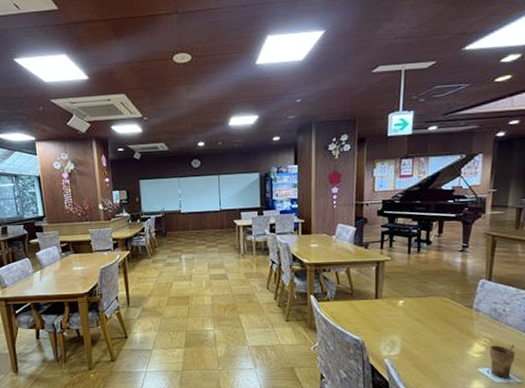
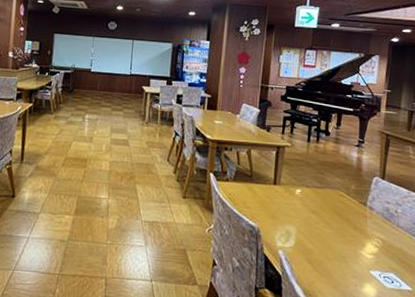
cup: present [490,344,515,379] -> none [382,247,406,285]

